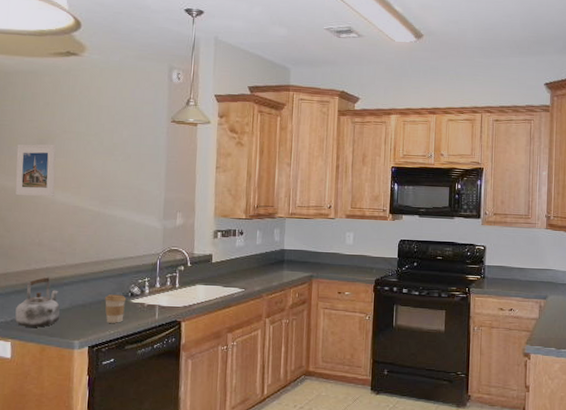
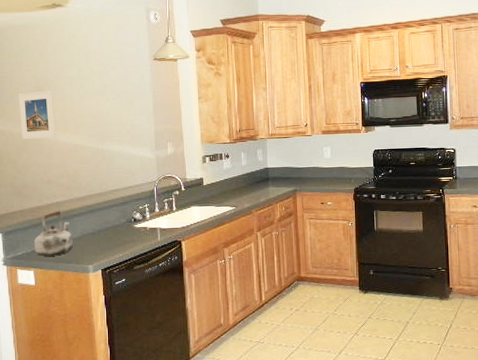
coffee cup: present [105,294,127,323] -> none [111,221,131,247]

